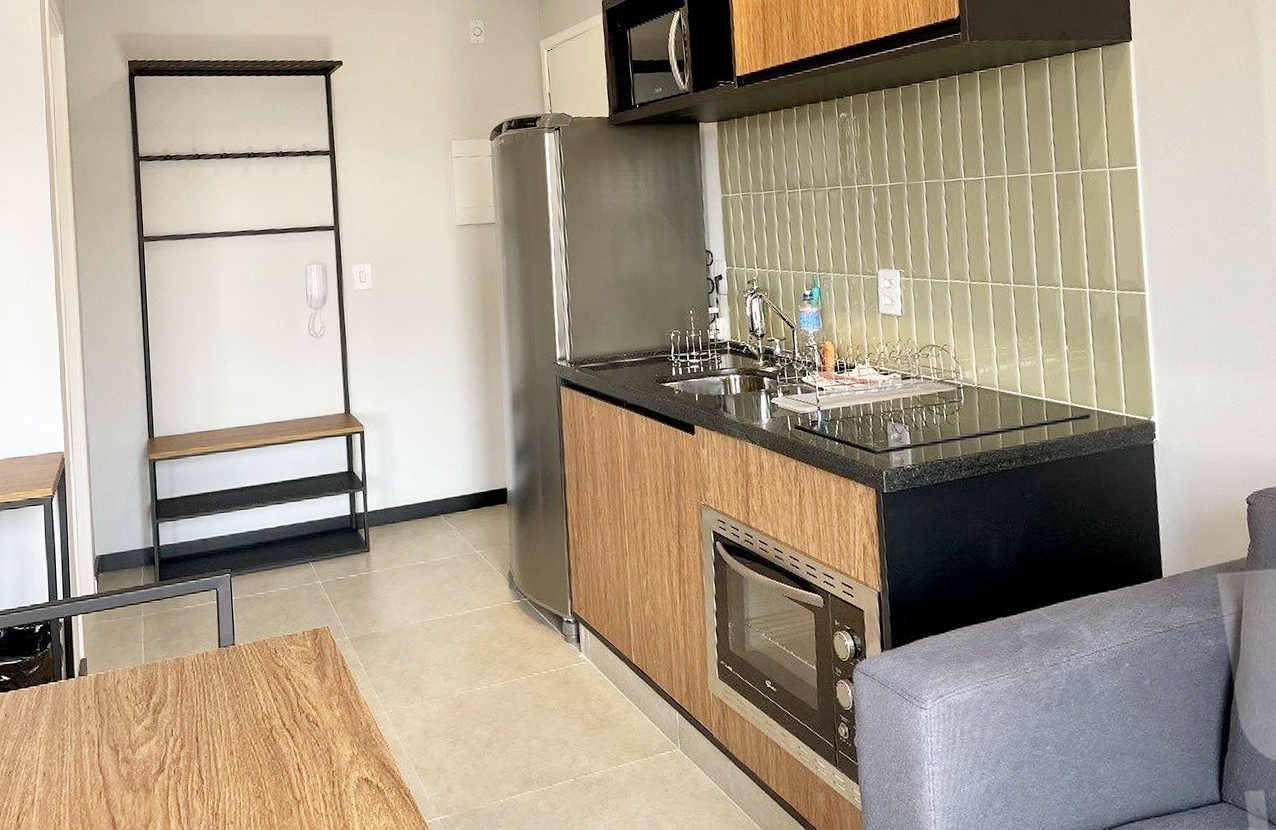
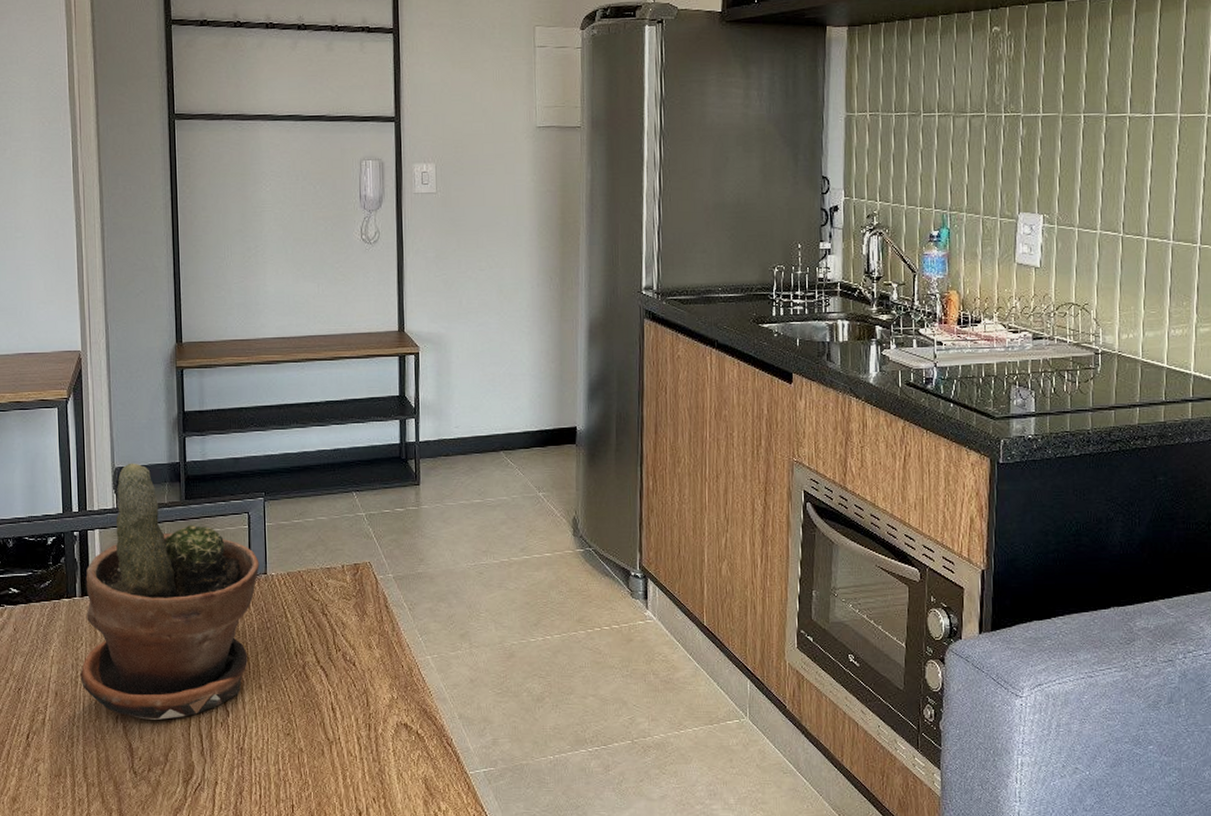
potted plant: none [65,550,228,793] -> present [79,463,259,720]

